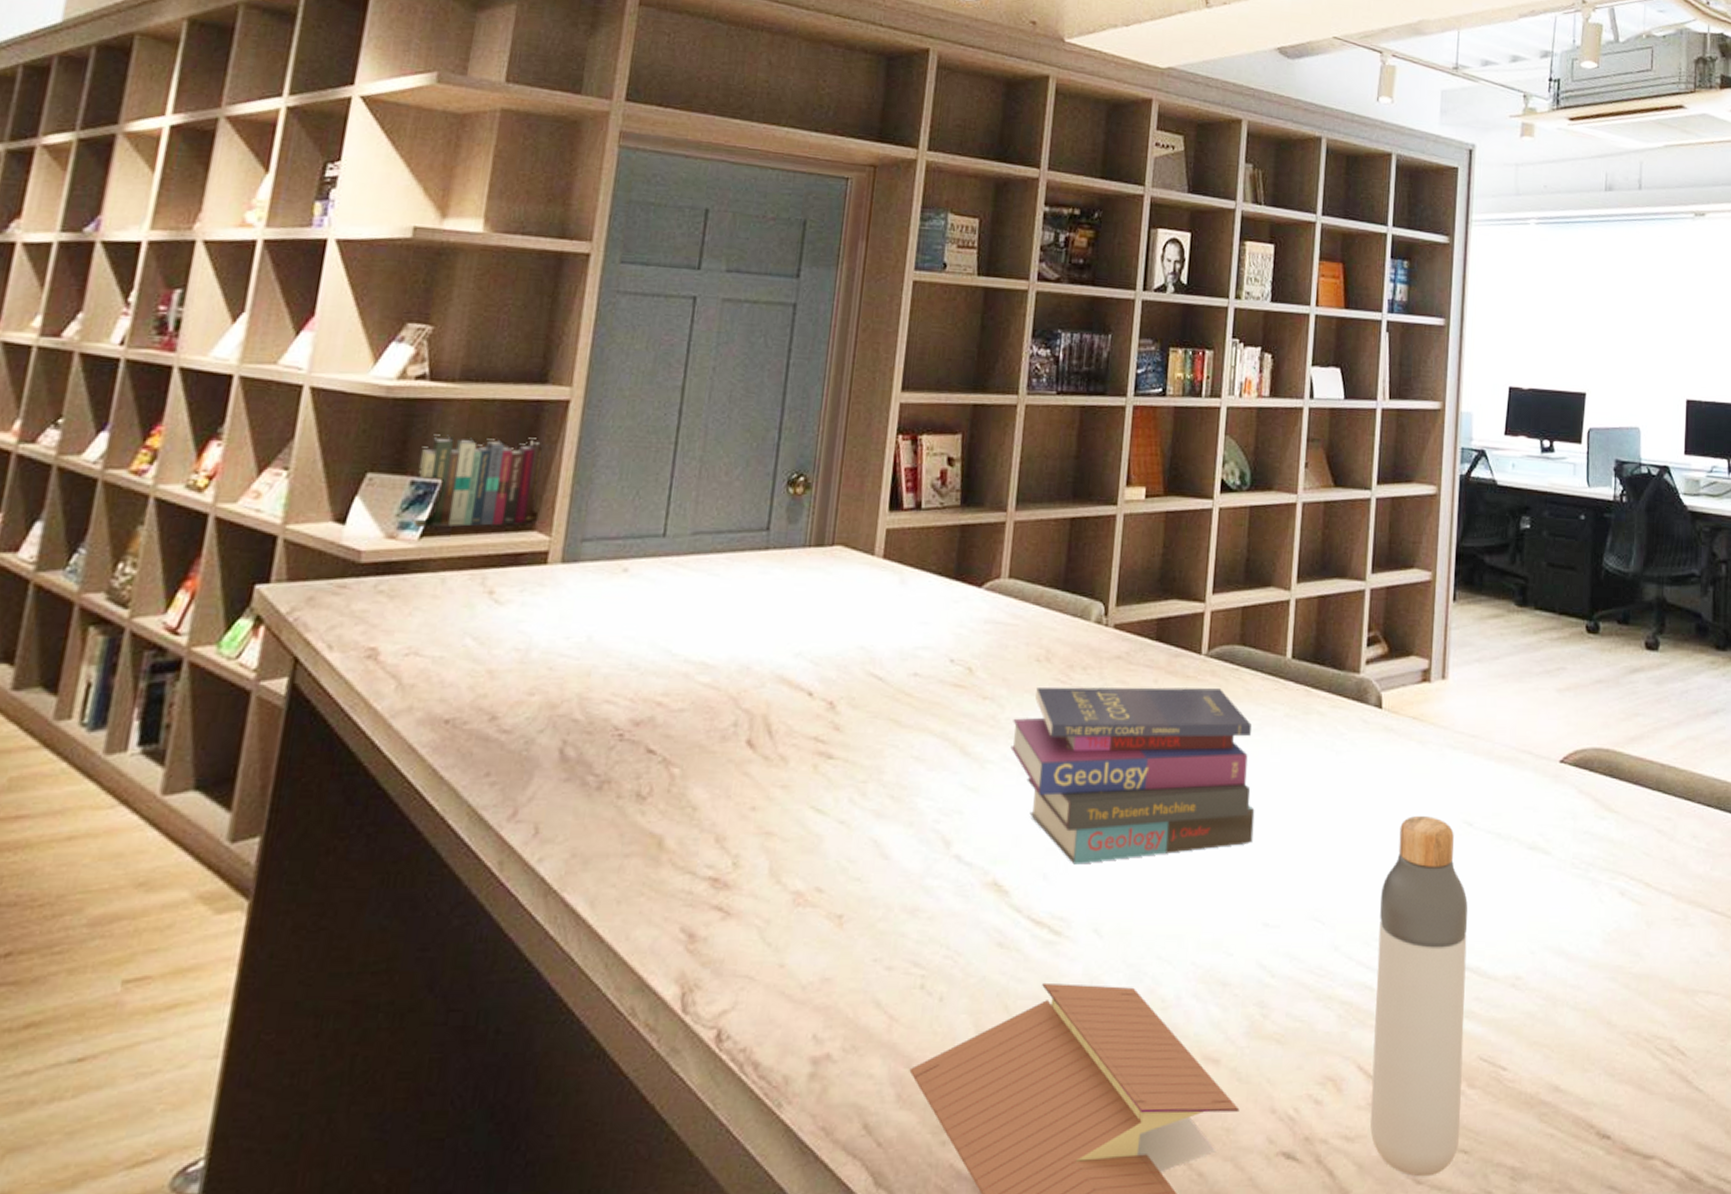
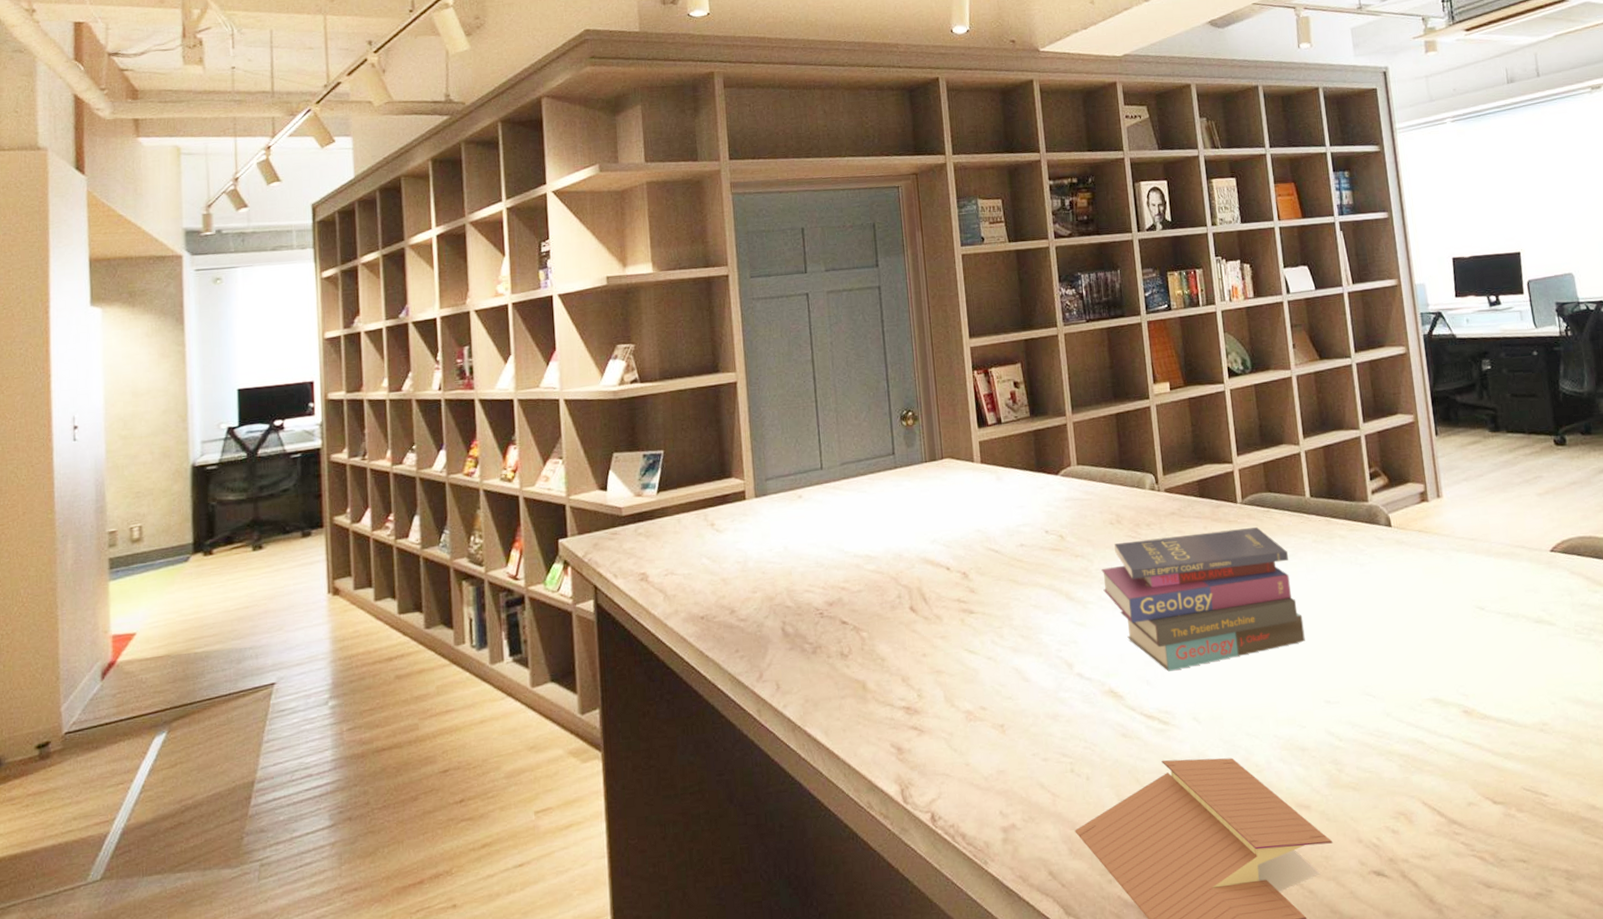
books: present [410,434,543,528] -> none [645,412,733,487]
bottle: present [1369,816,1468,1177] -> none [1417,606,1518,883]

